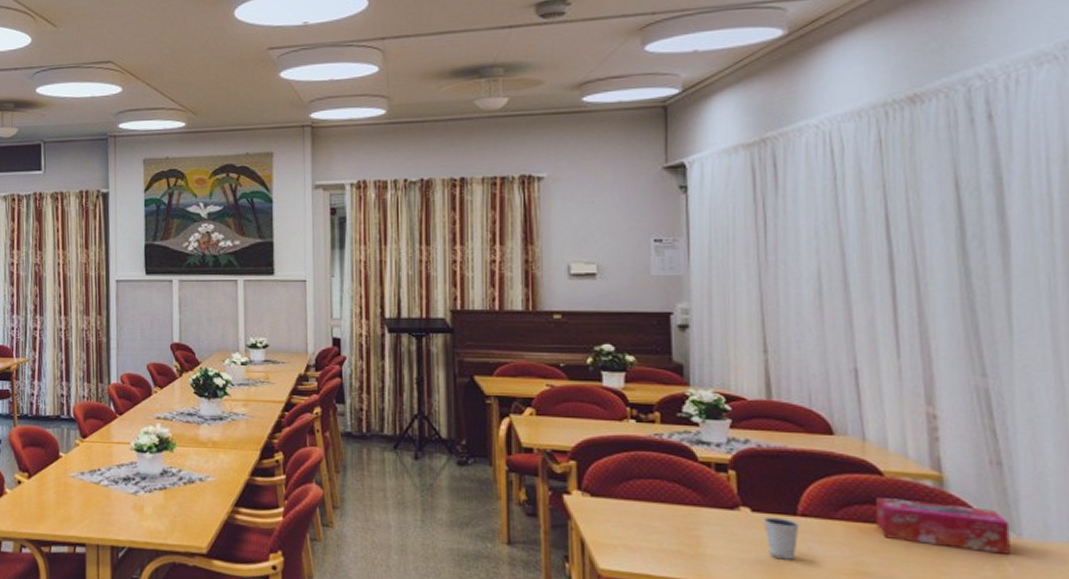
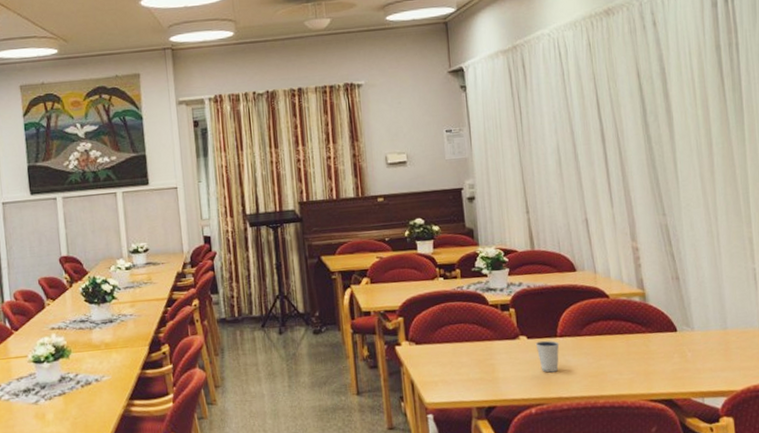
tissue box: present [876,496,1010,554] -> none [606,312,688,345]

